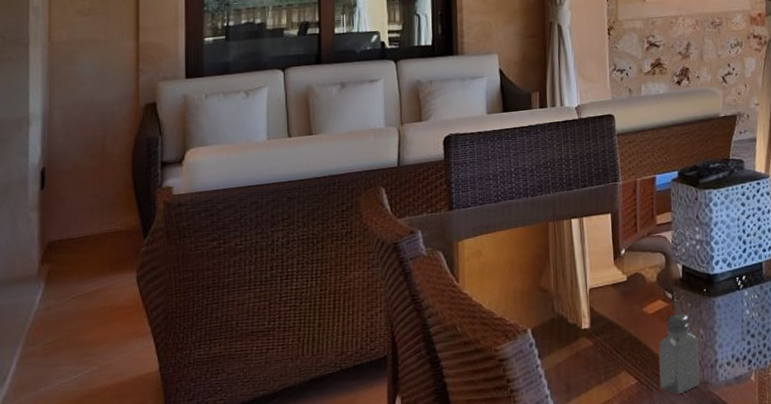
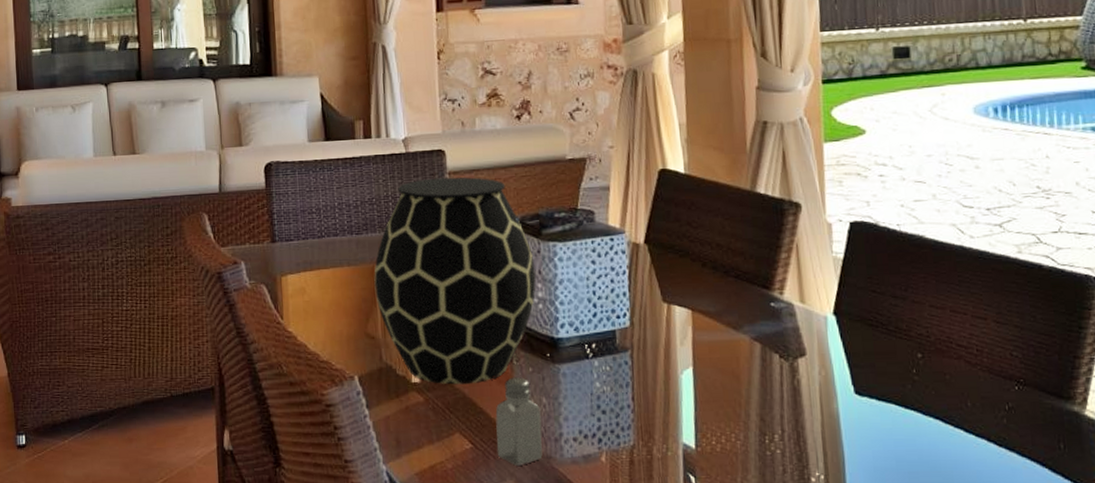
vase: none [547,137,694,328] -> present [374,177,536,385]

